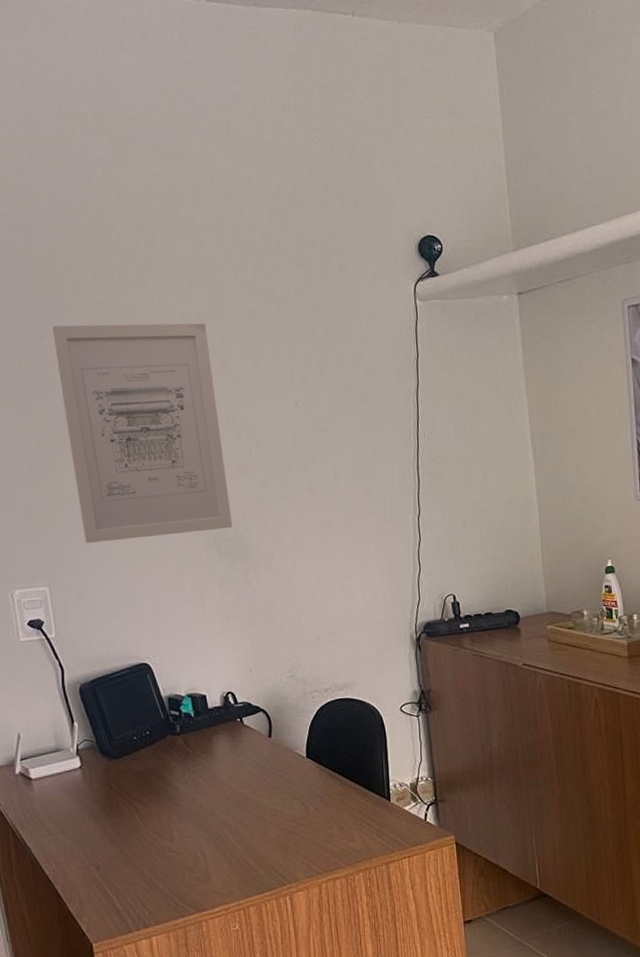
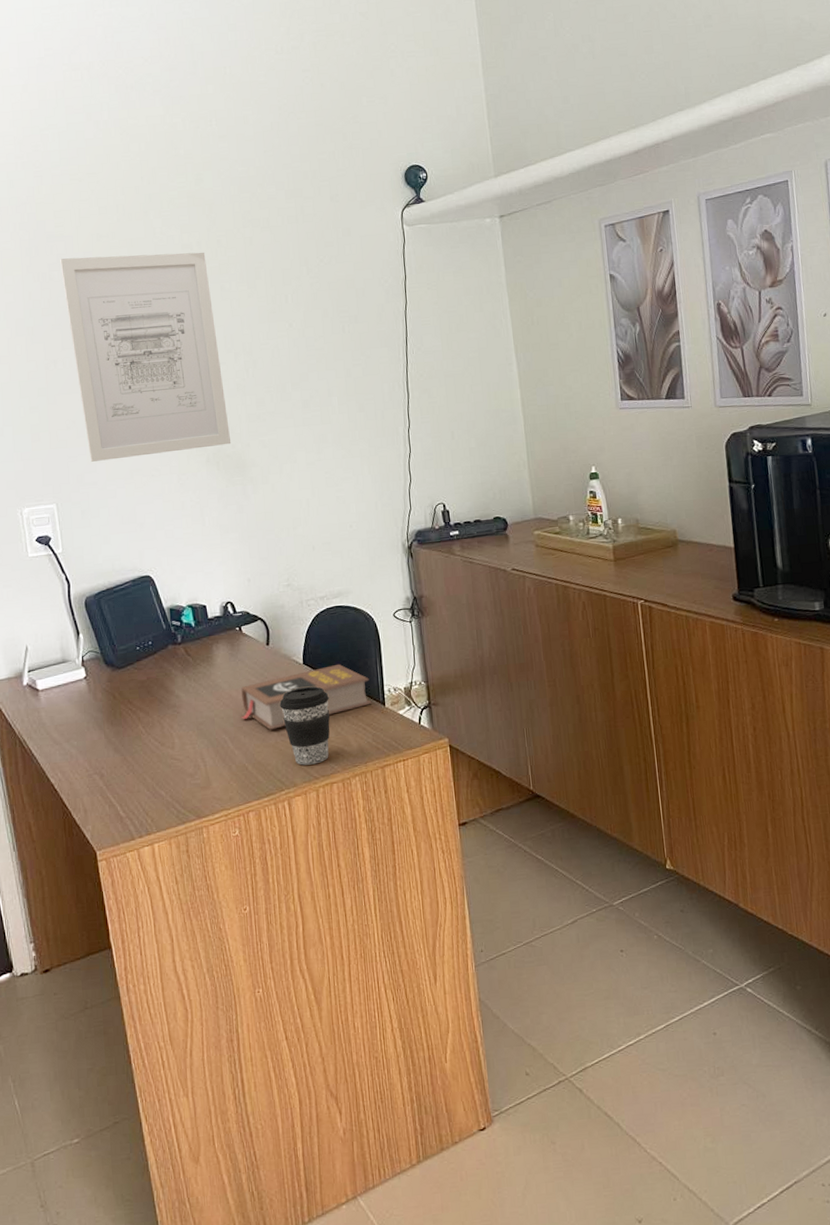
book: none [241,757,377,824] -> present [240,663,372,730]
coffee cup: none [282,780,334,860] -> present [279,686,330,765]

